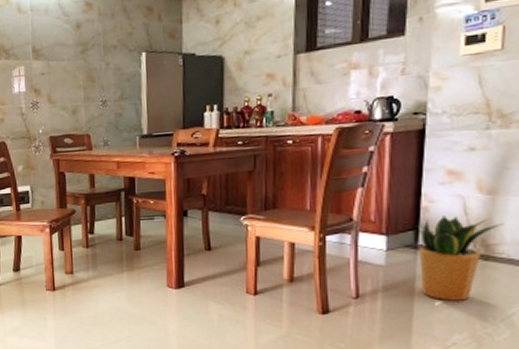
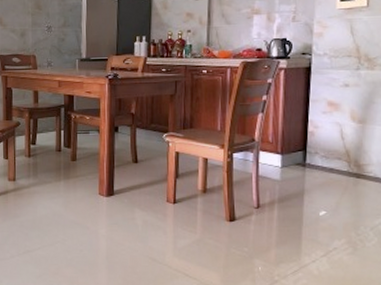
potted plant: present [417,215,504,301] -> none [305,139,372,212]

